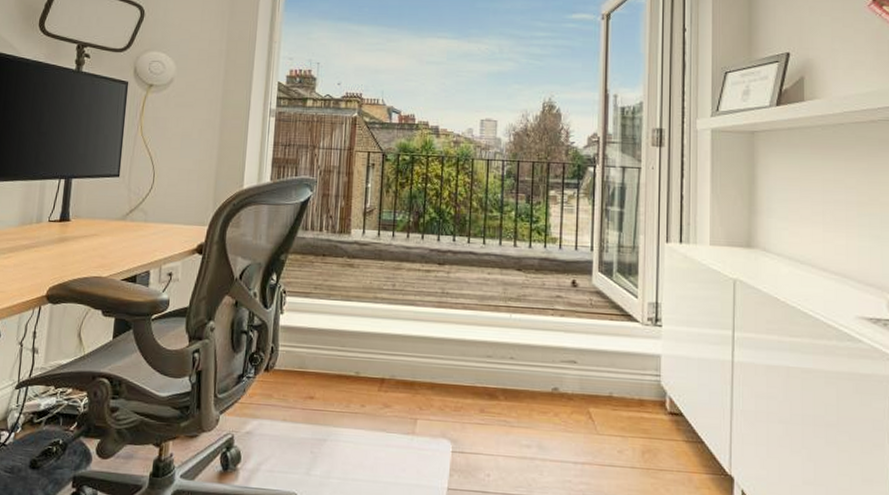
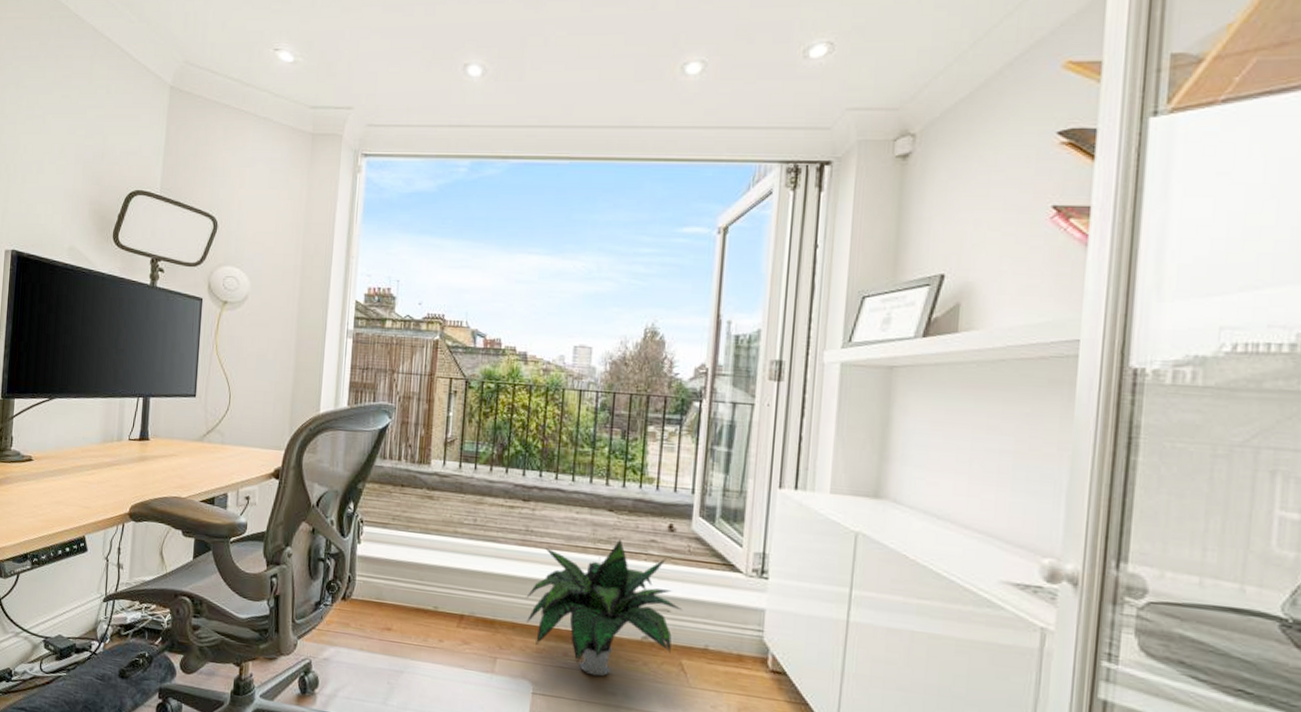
potted plant: none [443,296,588,430] -> present [526,539,683,676]

